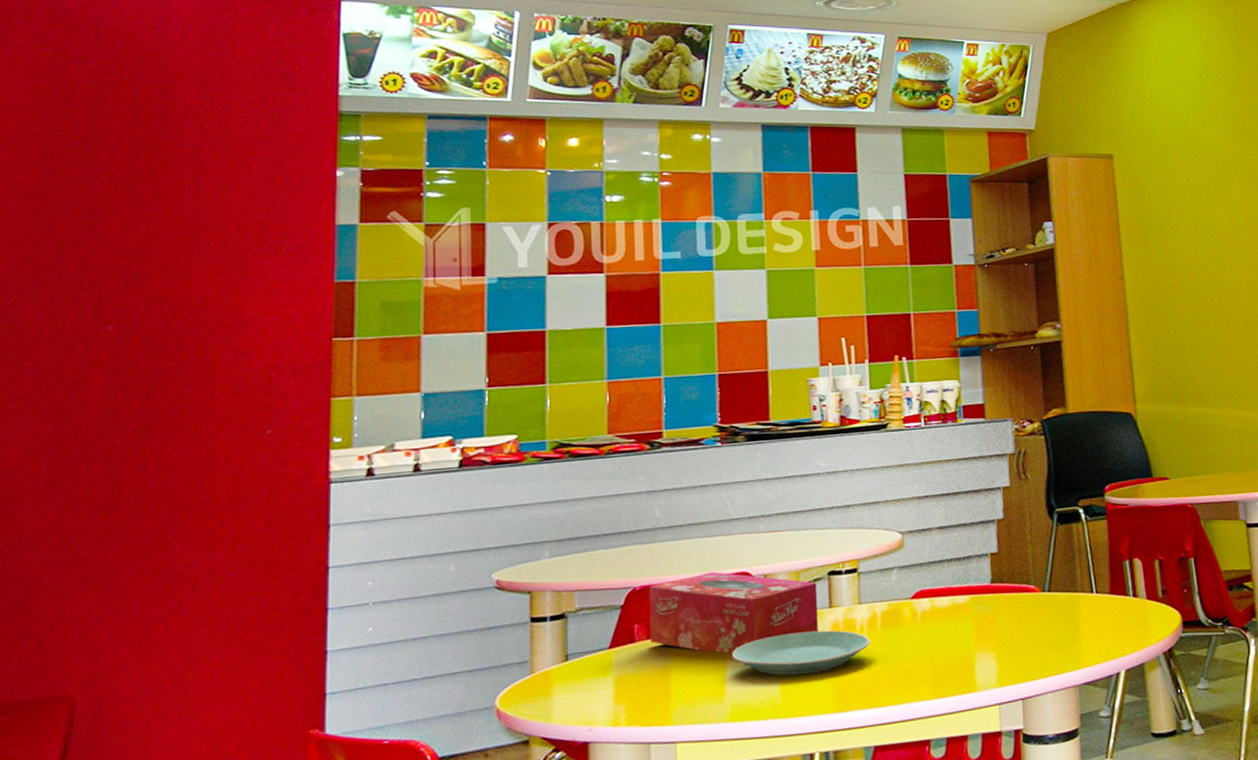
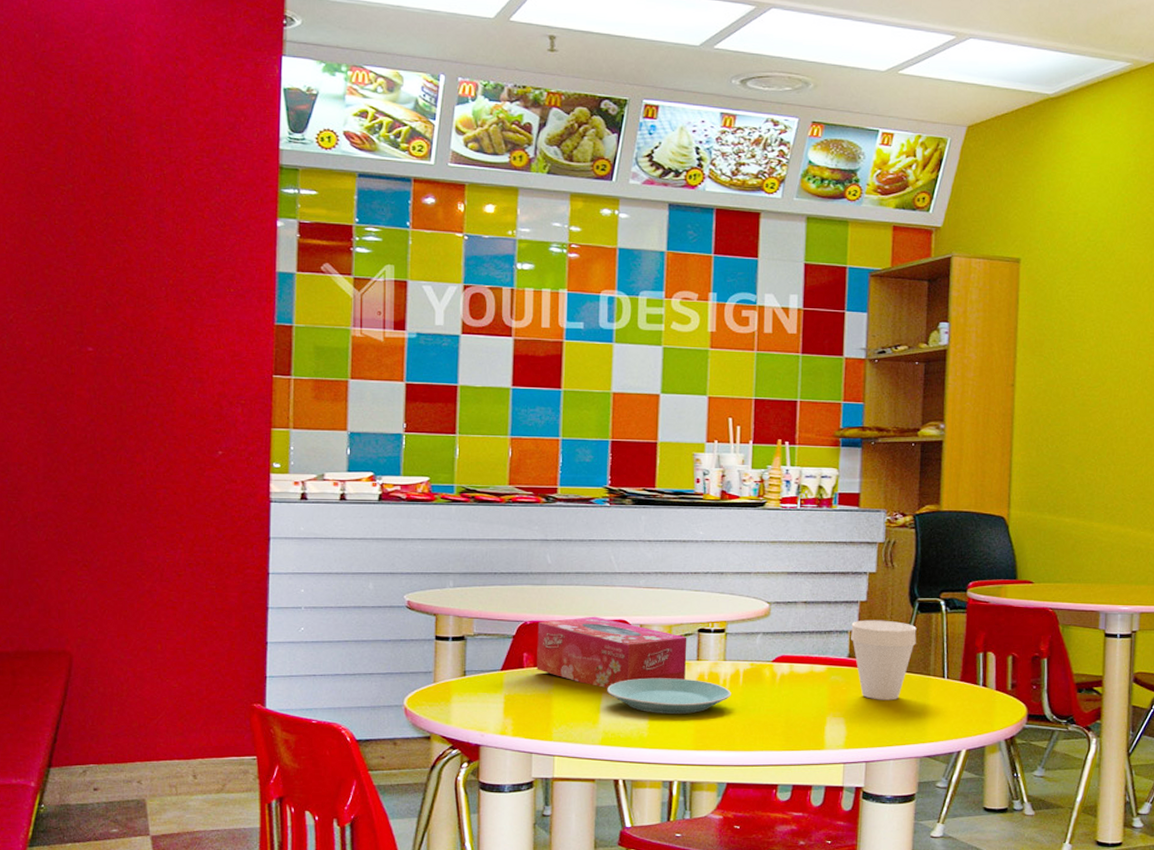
cup: none [990,537,1060,627] -> present [851,620,917,700]

